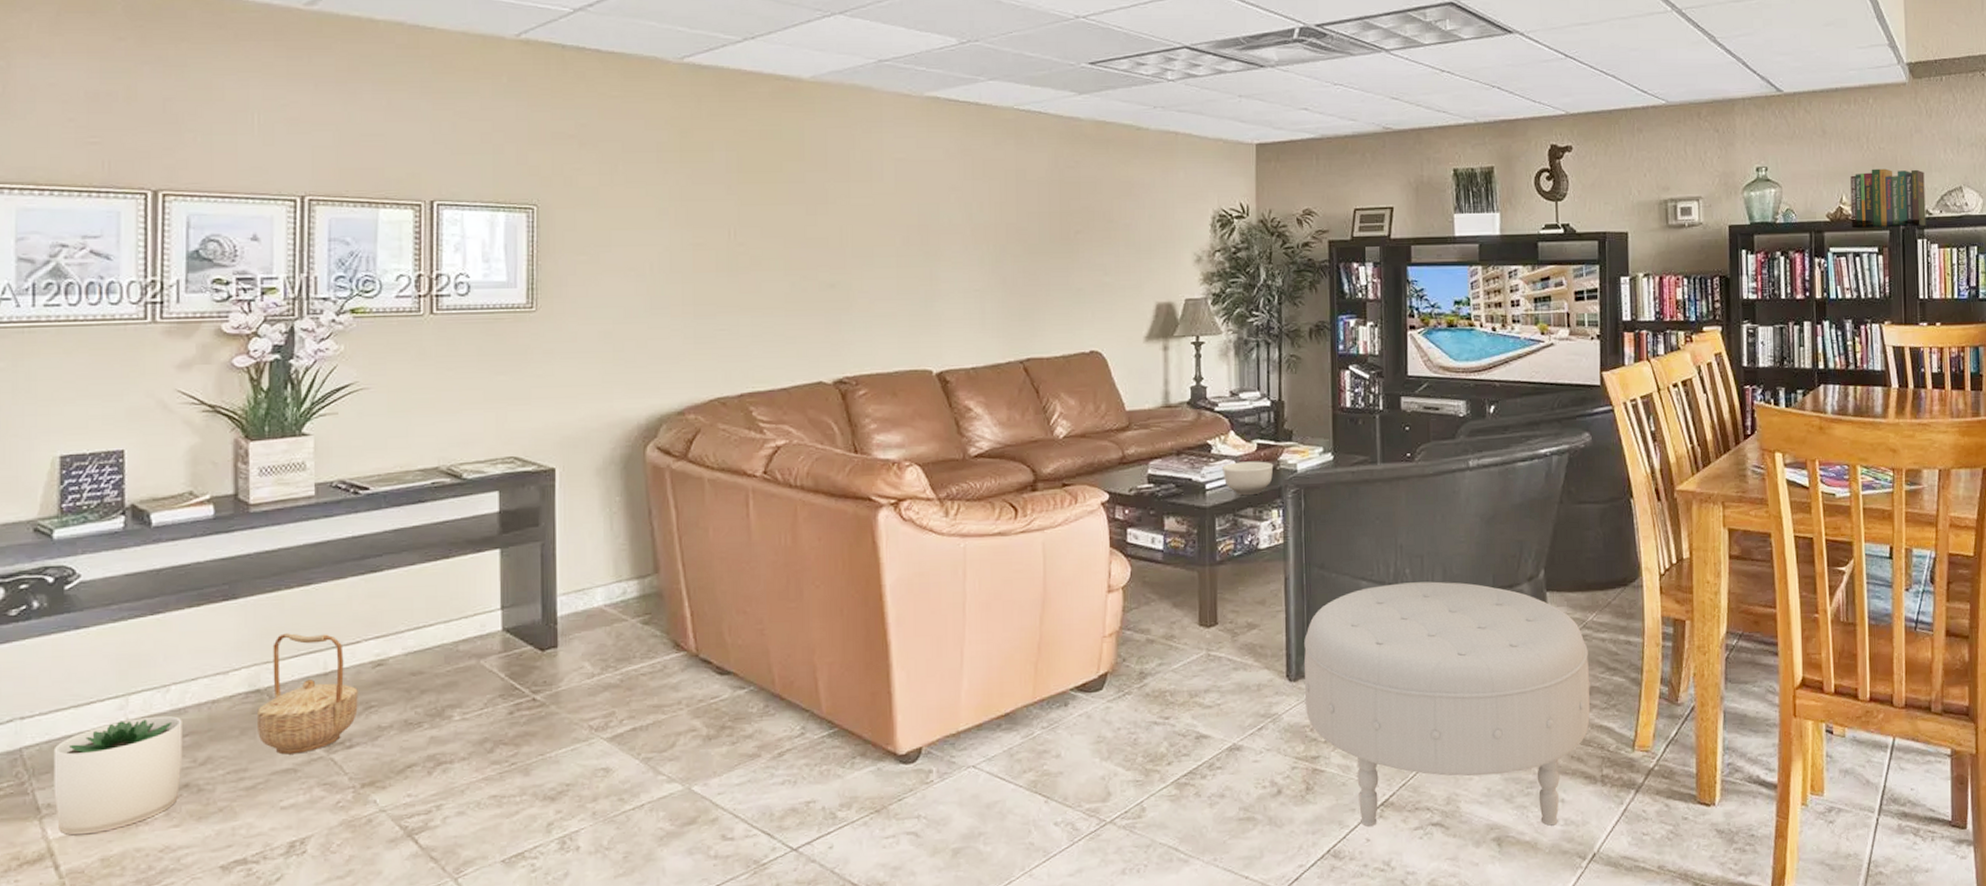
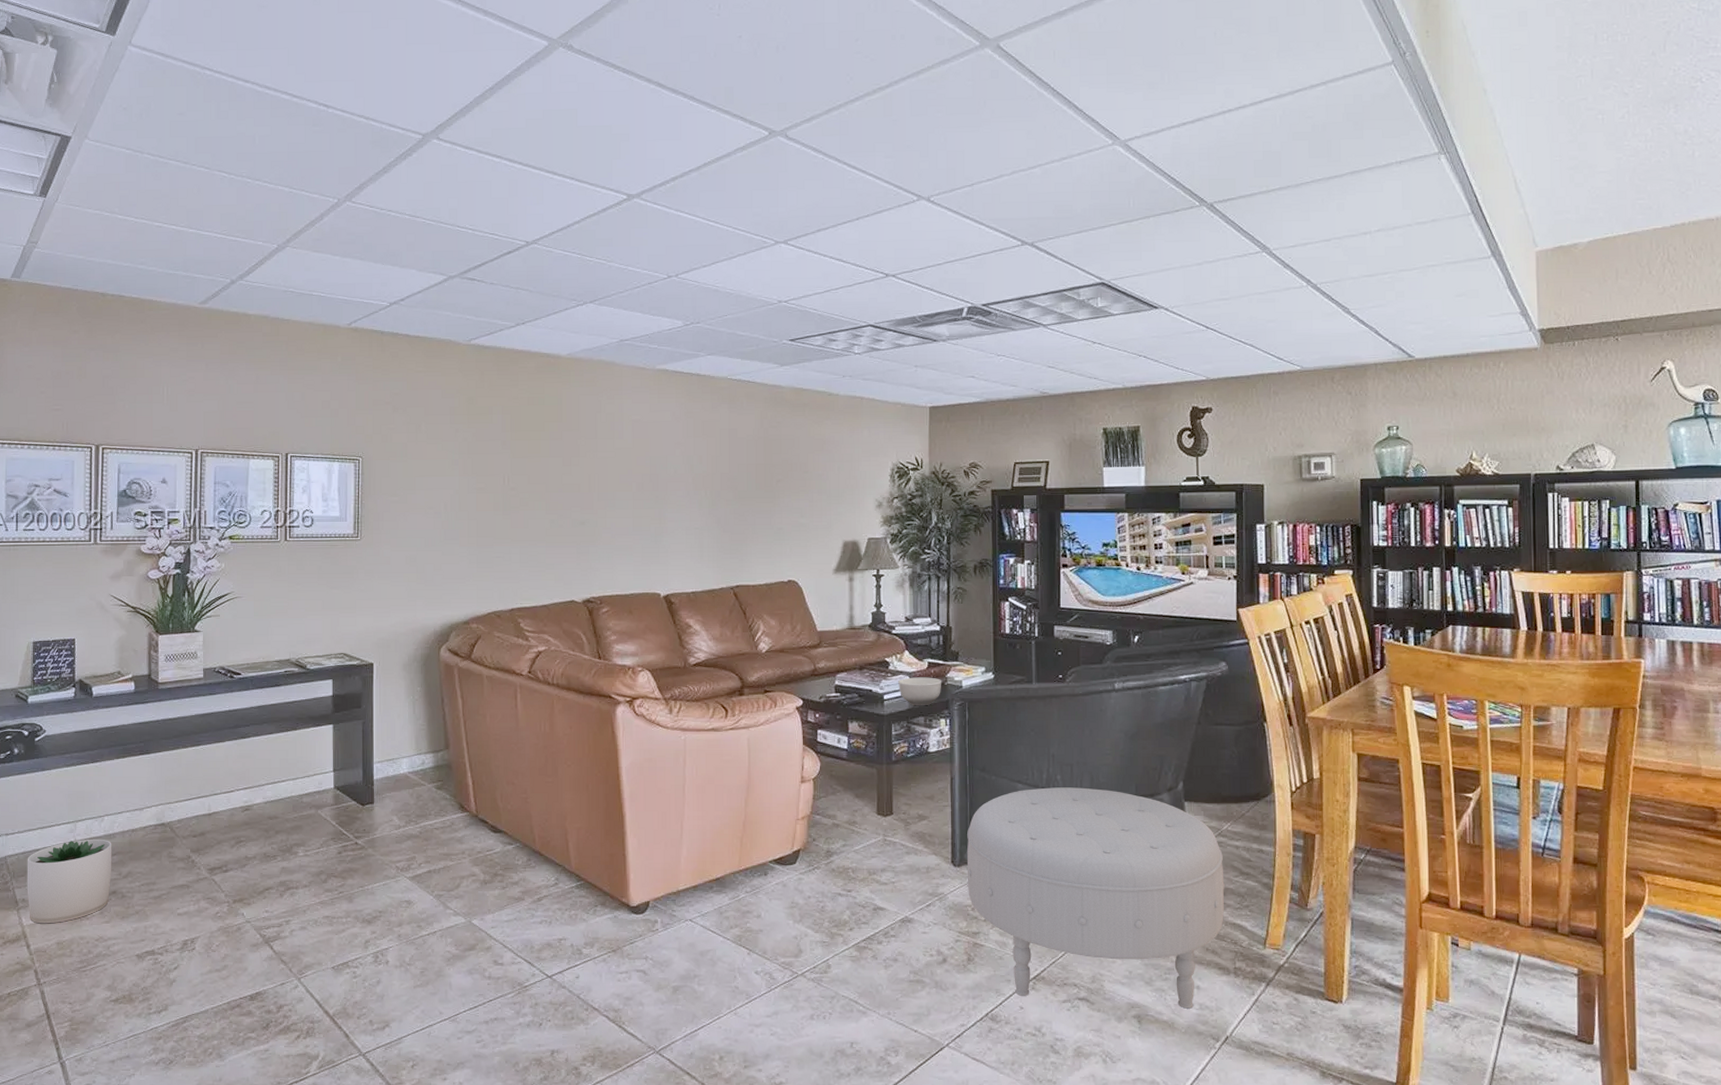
basket: present [256,633,358,755] -> none [162,782,232,874]
books: present [1850,168,1926,228] -> none [1480,427,1557,483]

